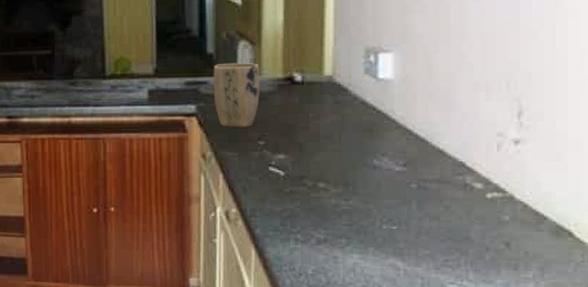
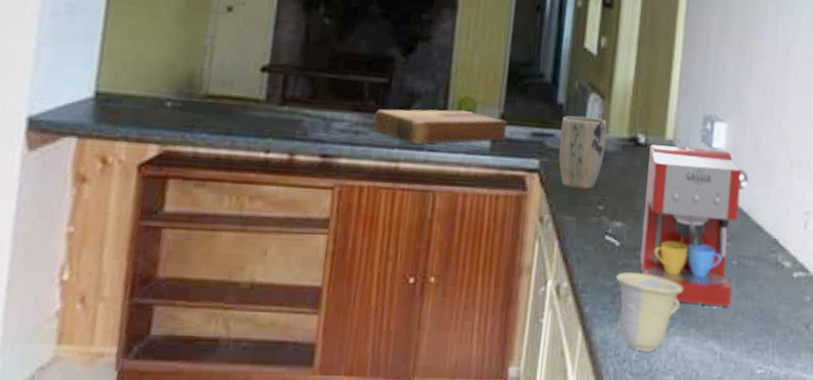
cutting board: none [44,69,162,101] -> present [372,109,508,144]
cup: none [284,198,357,267] -> present [616,272,683,352]
coffee maker: none [307,80,424,228] -> present [640,145,749,307]

